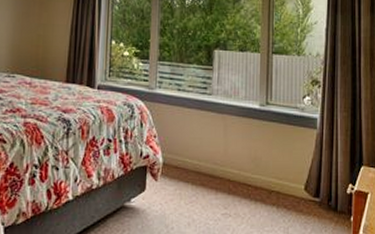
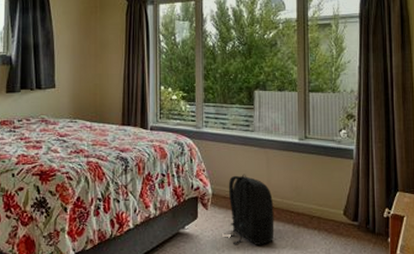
backpack: none [181,141,230,222] -> present [228,174,274,245]

